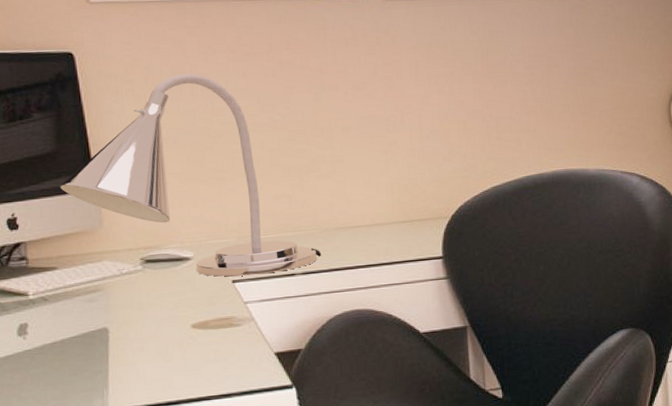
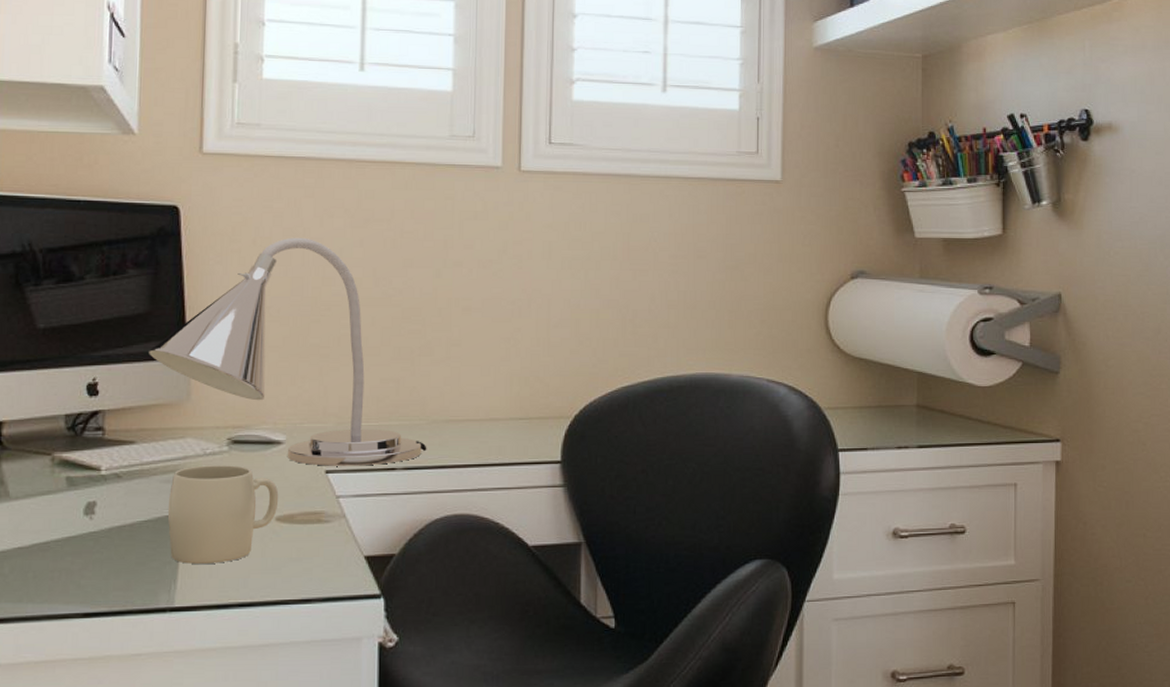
mug: none [93,282,193,372] -> present [167,465,279,564]

